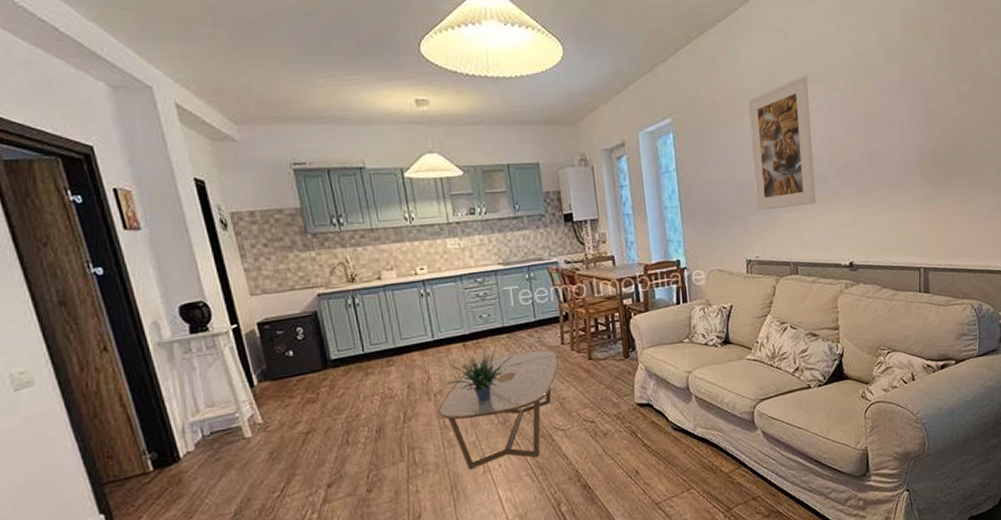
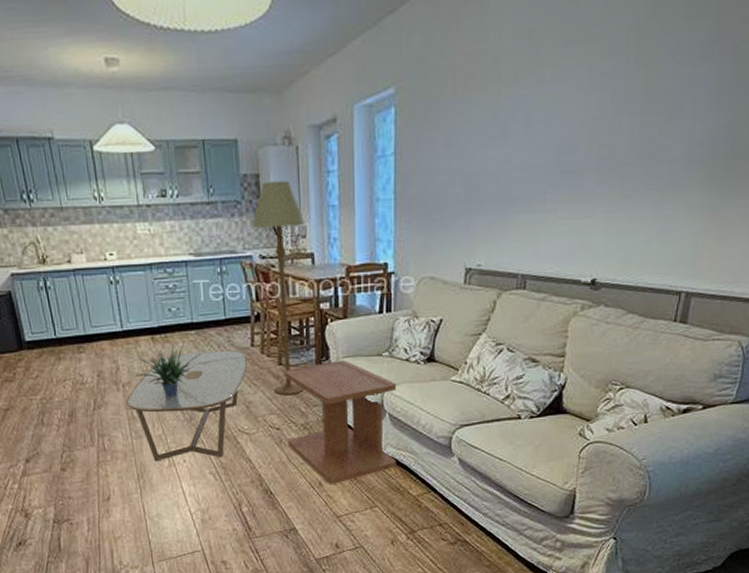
floor lamp: none [556,195,614,389] -> present [252,181,306,396]
side table: none [594,349,707,472] -> present [283,360,397,484]
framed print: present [748,75,816,211] -> none [487,32,577,210]

